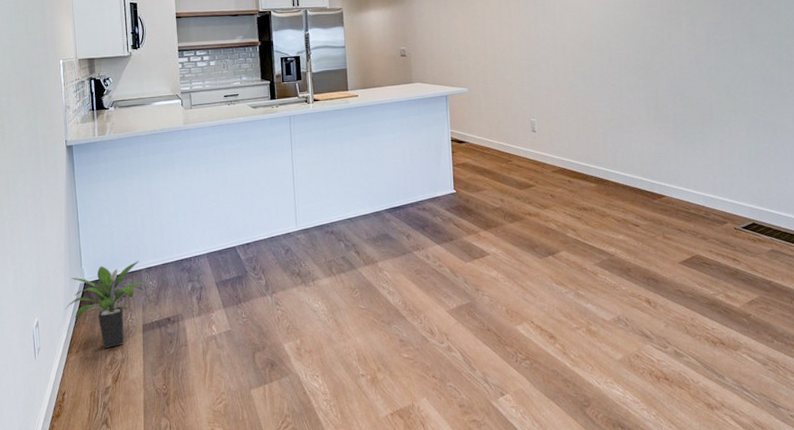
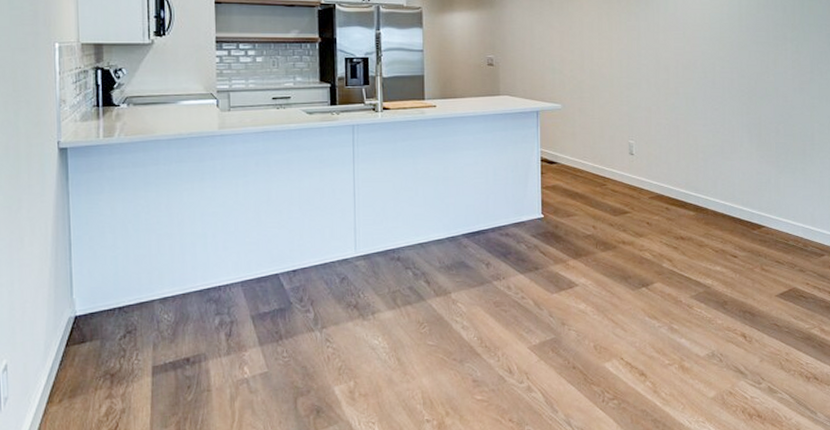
potted plant: present [65,261,151,349] -> none [46,290,166,397]

